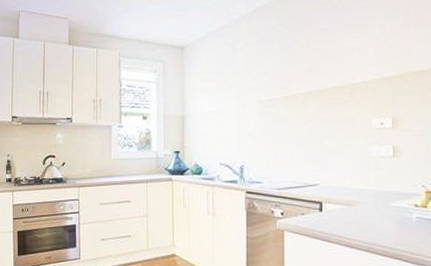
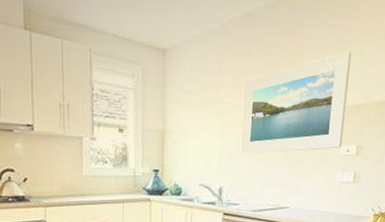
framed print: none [259,28,374,133] -> present [240,51,352,155]

